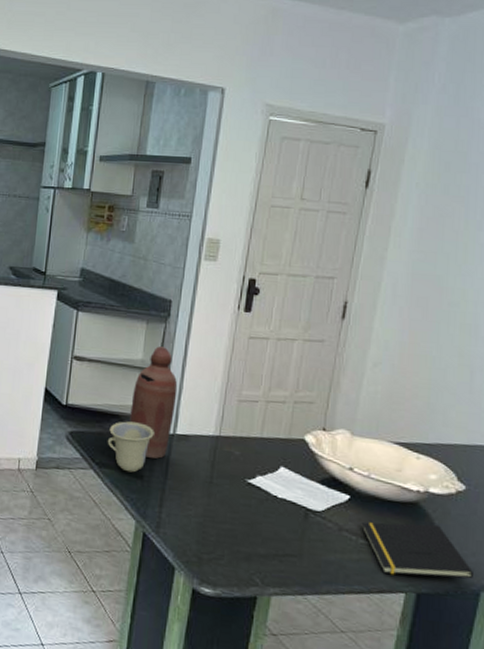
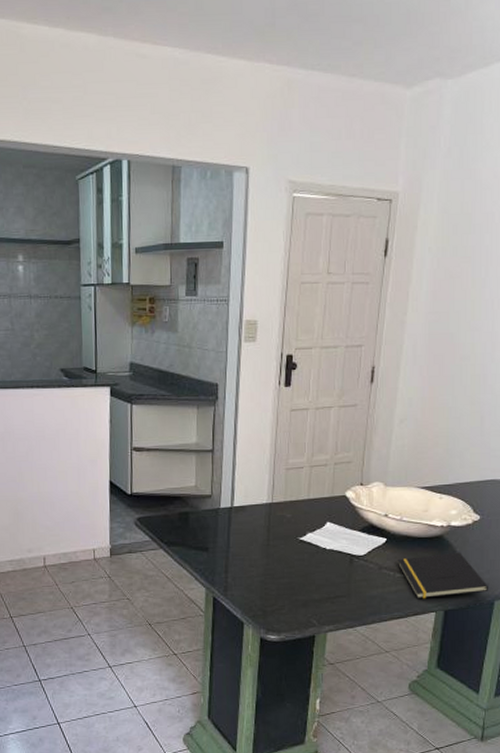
cup: present [107,421,154,473] -> none [172,501,214,547]
bottle: present [130,346,178,459] -> none [190,428,231,531]

